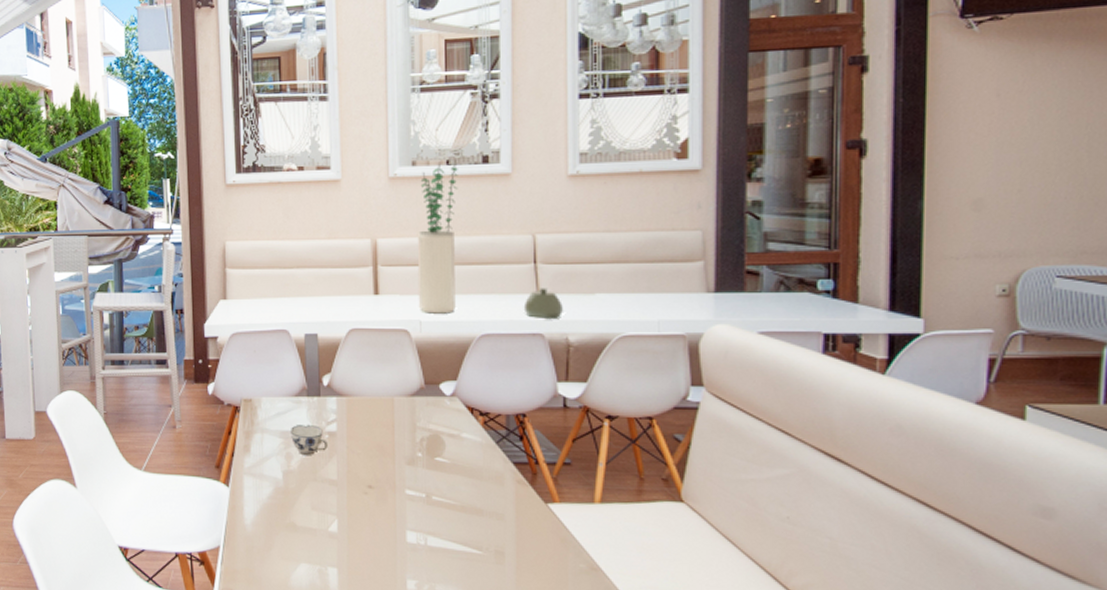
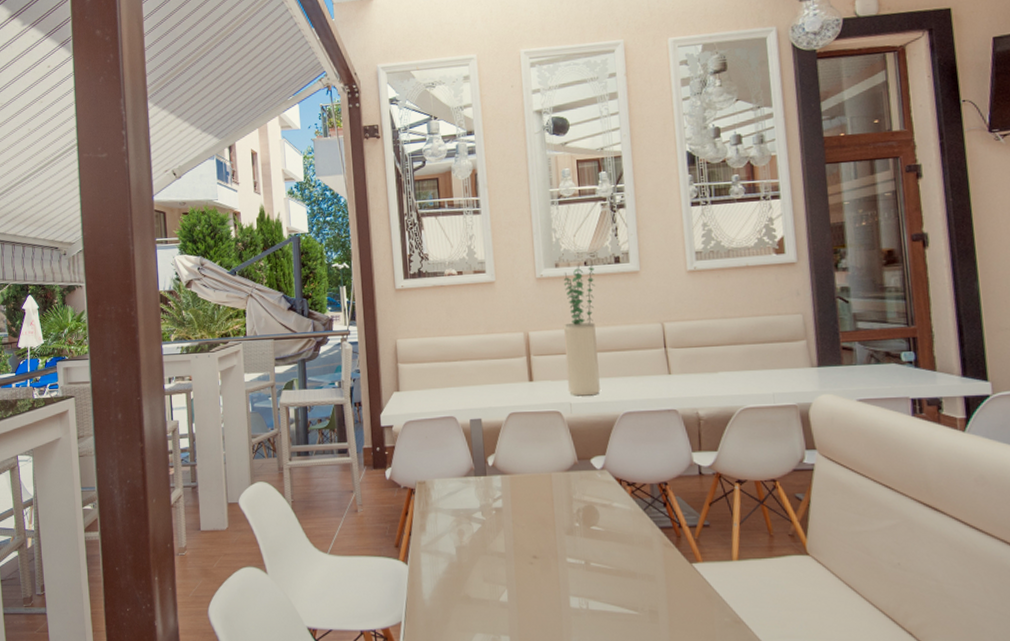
teacup: present [290,424,328,456] -> none [460,501,495,532]
sugar bowl: present [523,288,564,318] -> none [658,369,693,396]

